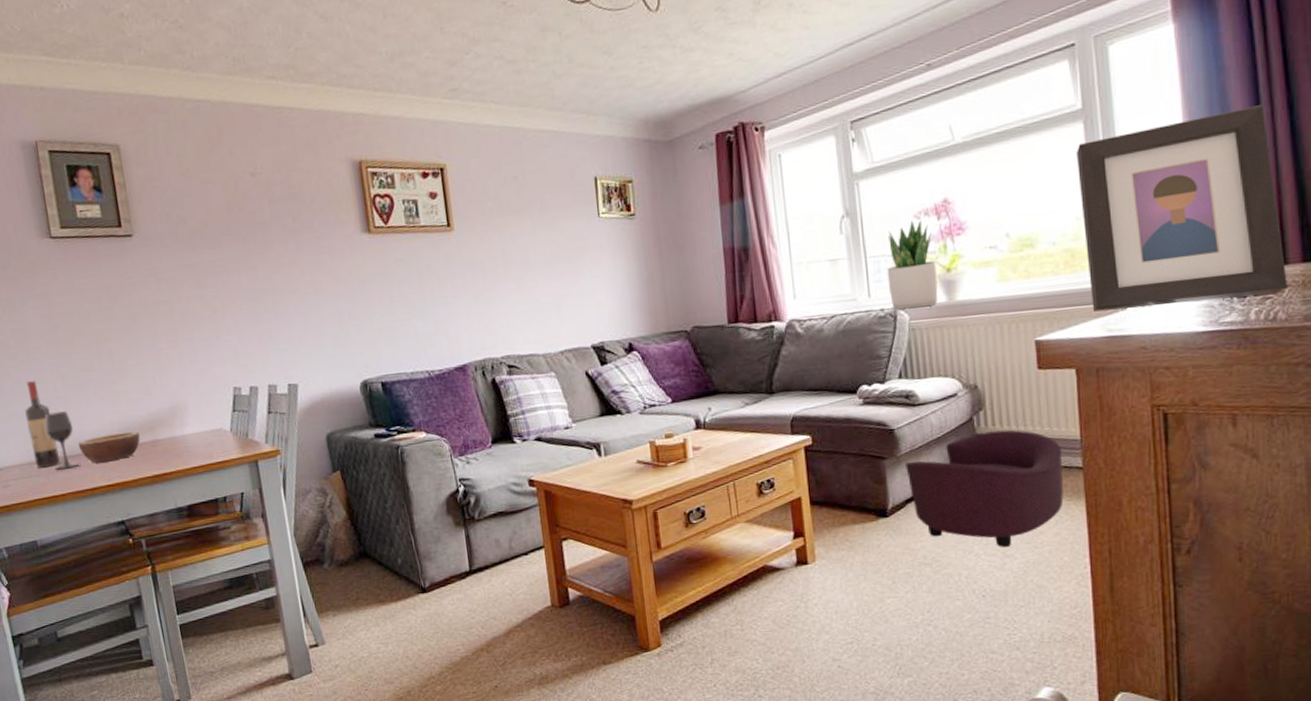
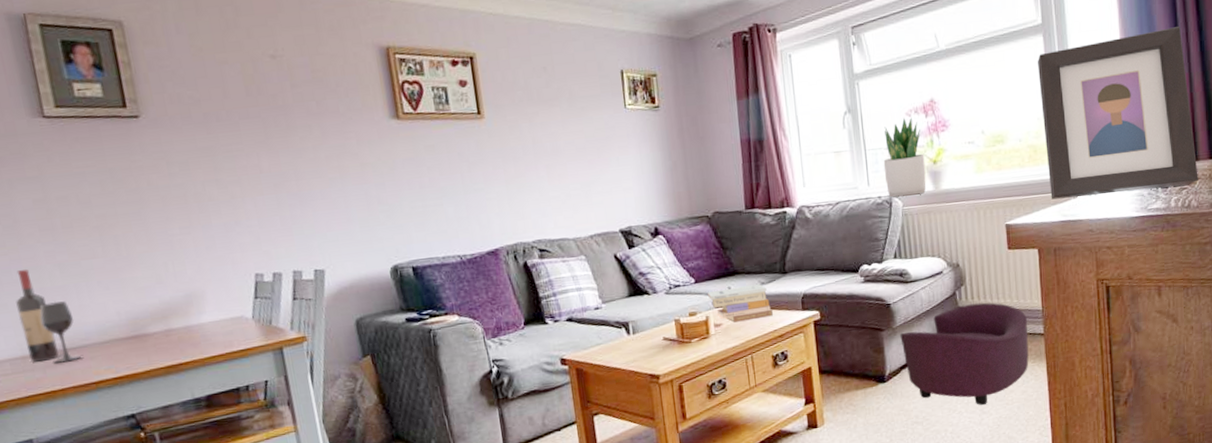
bowl: present [78,431,140,463] -> none [79,320,152,355]
books: none [684,405,758,446] -> present [707,284,773,323]

